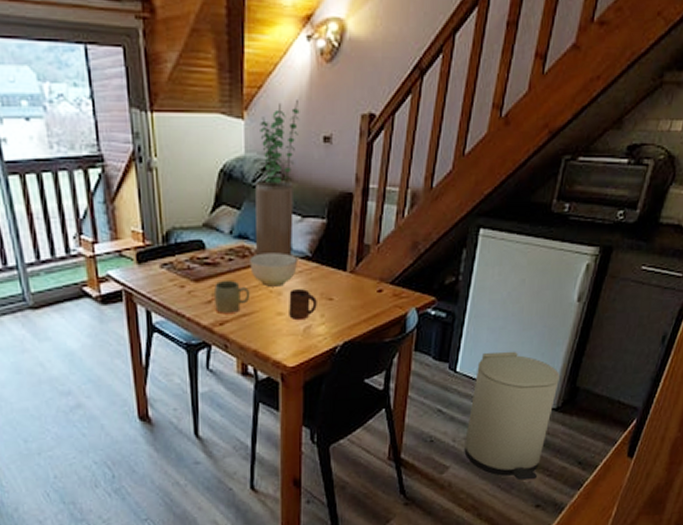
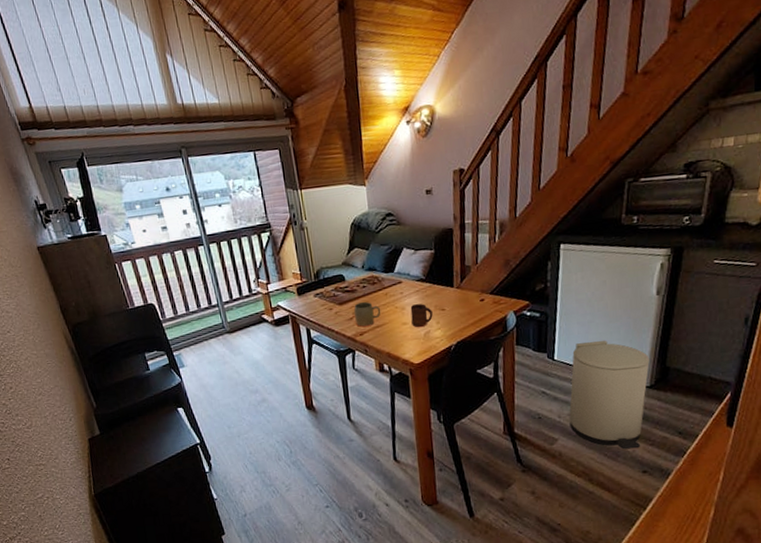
bowl: present [250,252,299,287] -> none [378,278,415,304]
vase: present [255,100,300,256] -> none [377,167,410,283]

